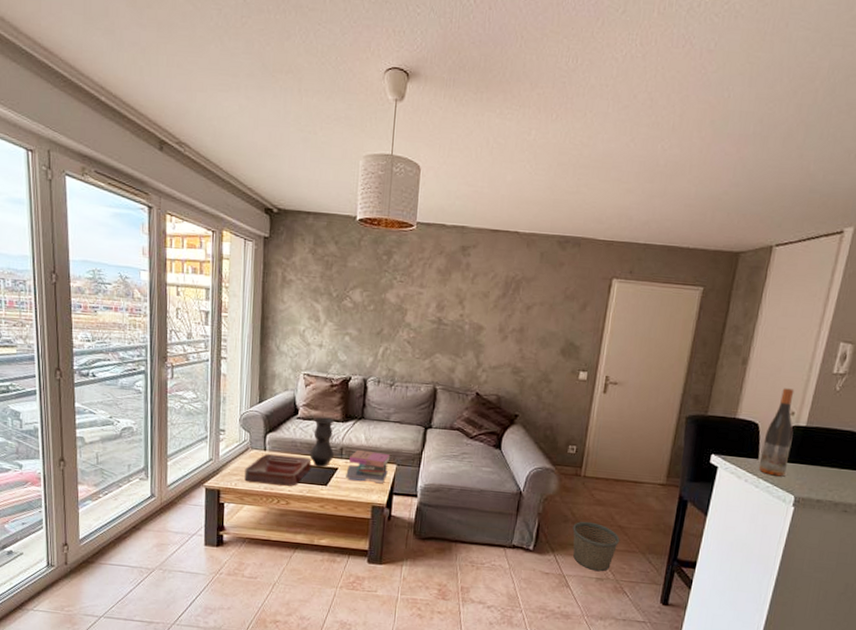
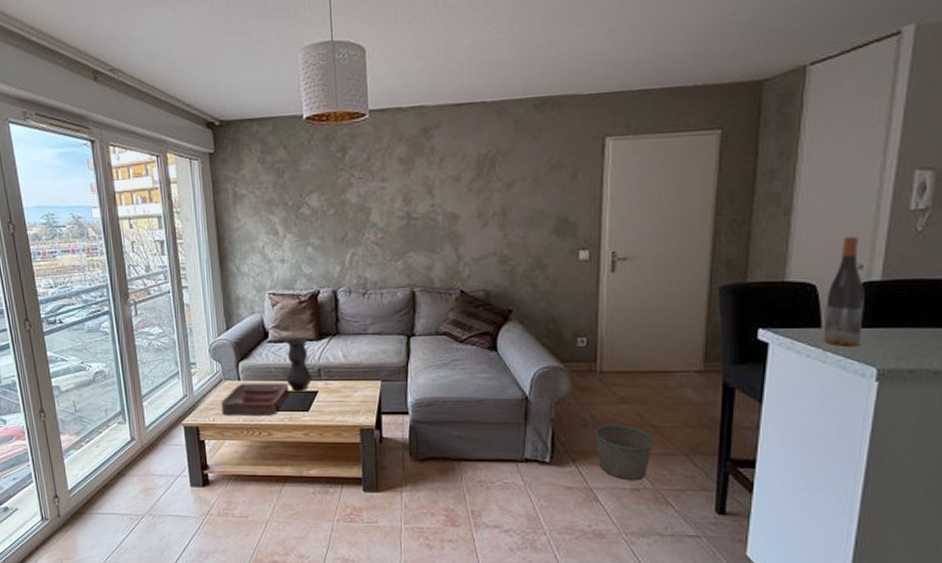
books: present [346,449,391,484] -> none [327,368,373,404]

